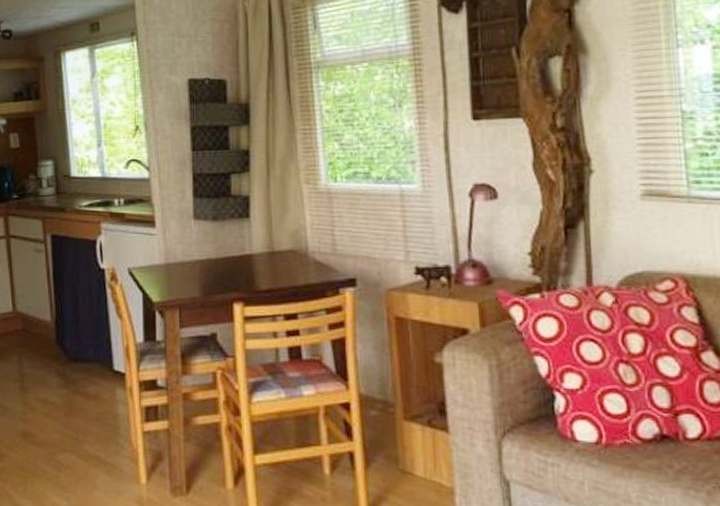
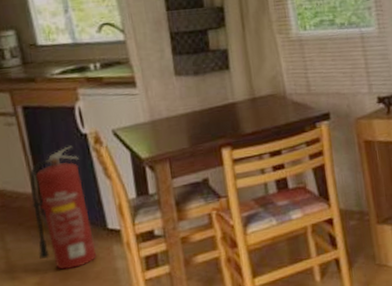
fire extinguisher: none [48,279,101,405] -> present [30,145,97,270]

